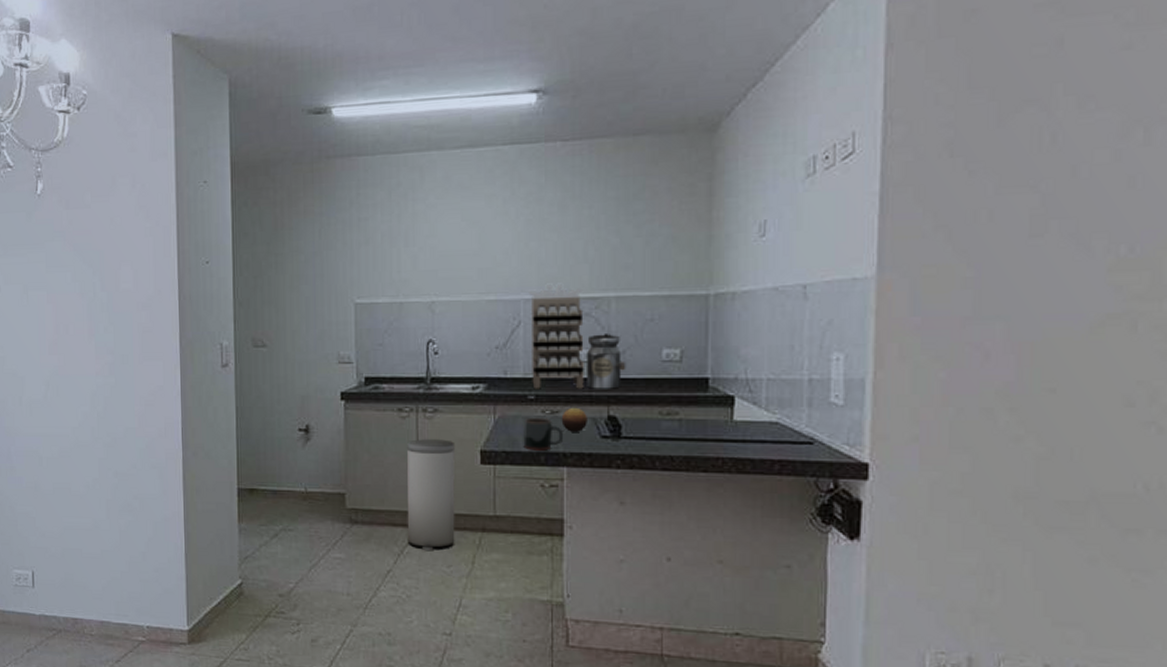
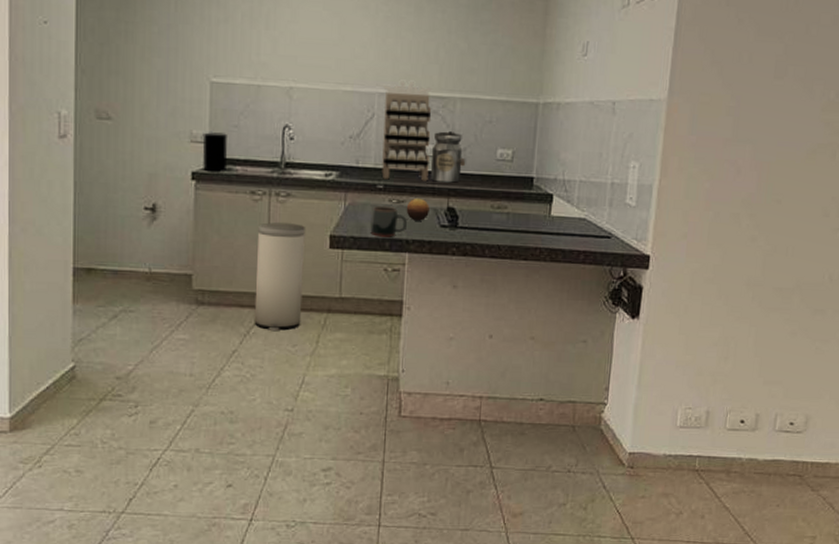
canister: none [349,352,374,391] -> present [202,132,228,172]

